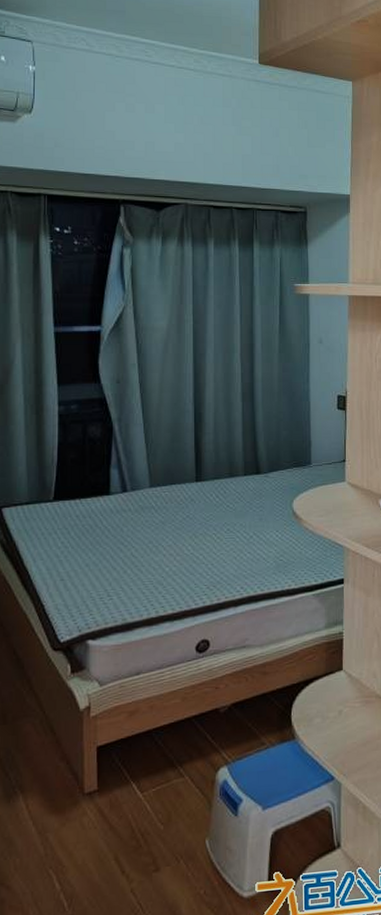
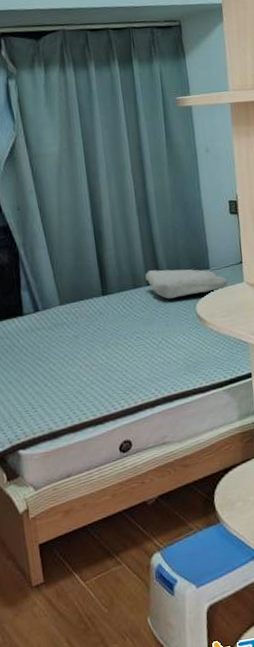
soap bar: none [243,460,328,492] -> present [145,269,228,299]

